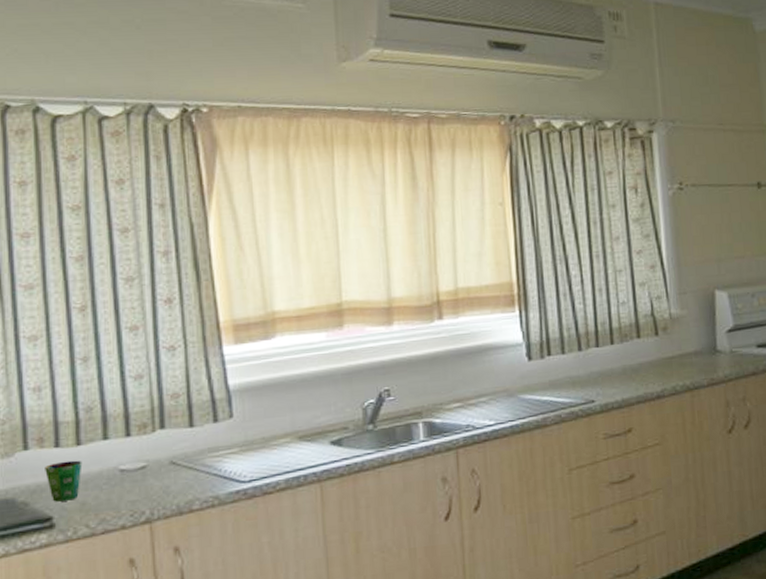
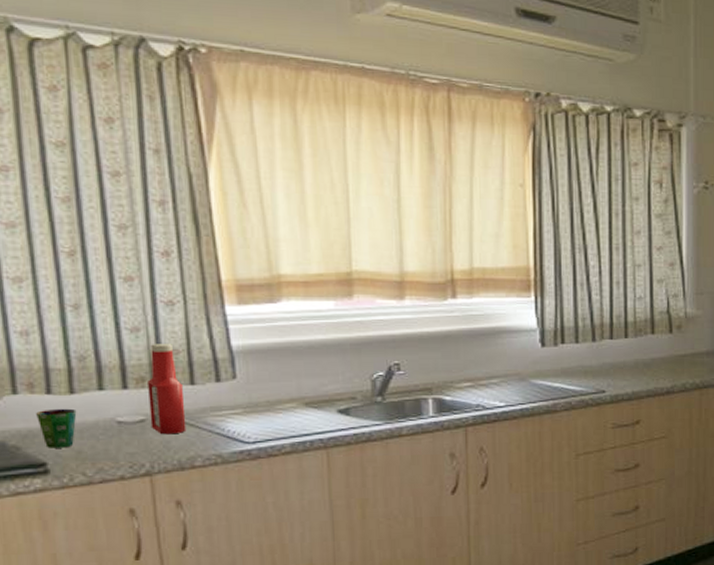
ketchup bottle: none [150,388,185,480] -> present [148,344,187,435]

